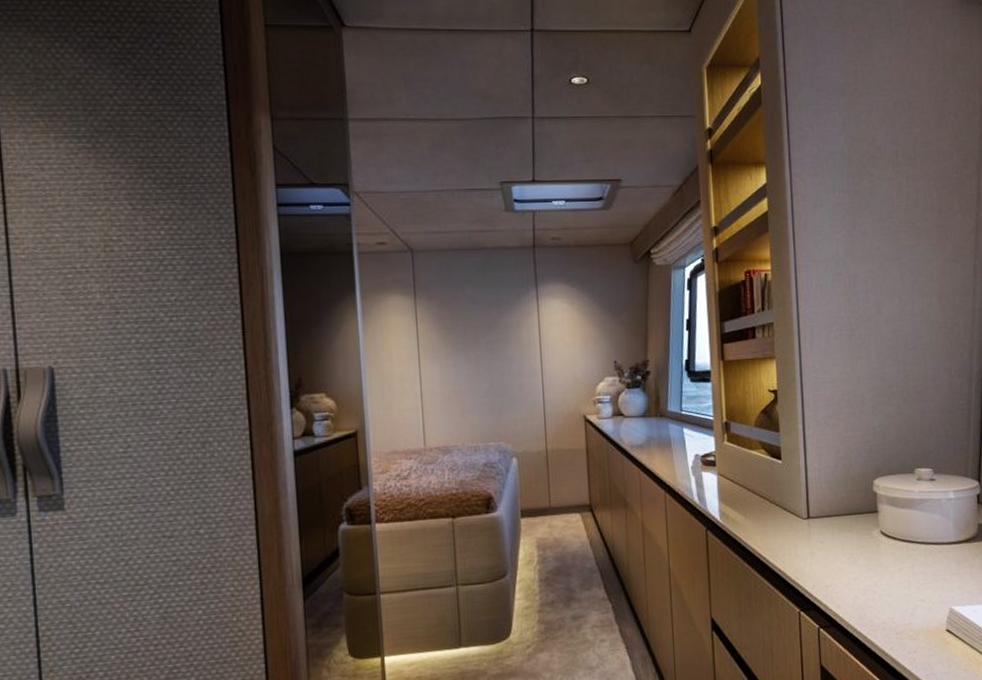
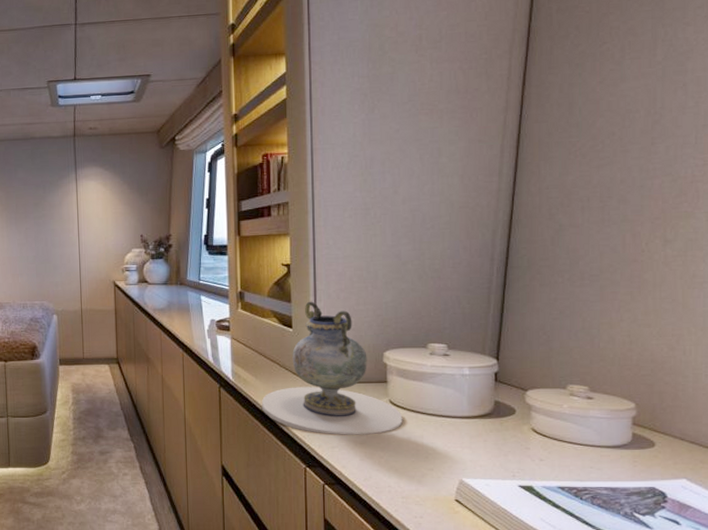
decorative vase: none [751,429,894,573] -> present [261,301,403,435]

